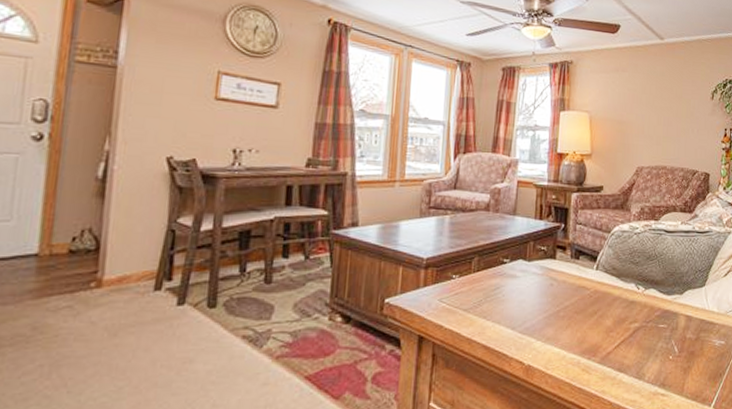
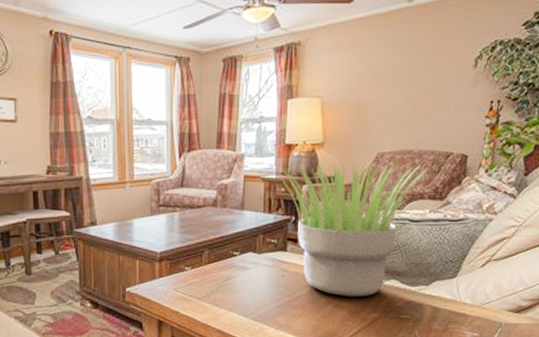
potted plant: none [543,172,680,307] -> present [270,163,429,297]

